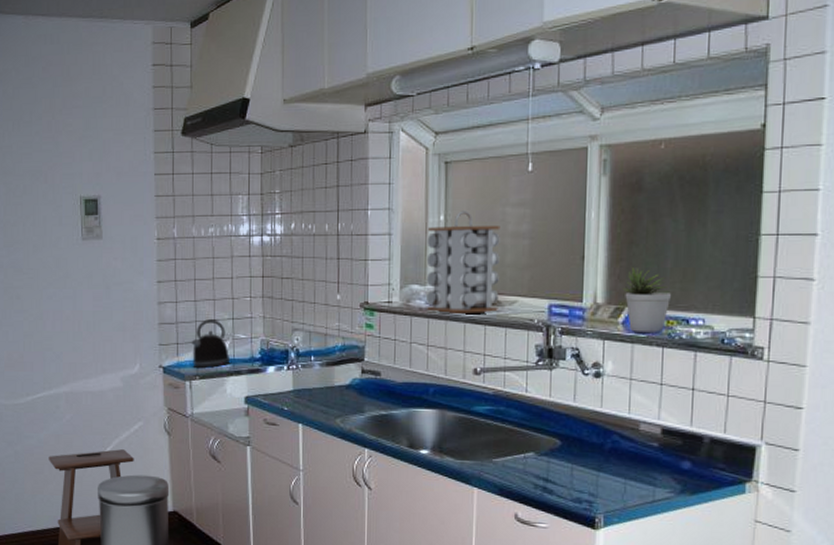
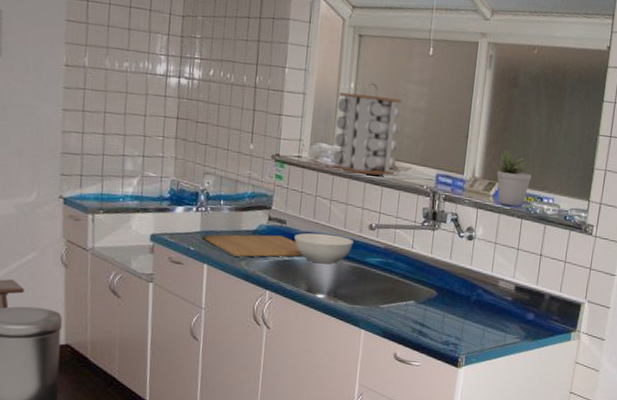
kettle: present [191,319,231,368] -> none [97,154,138,203]
chopping board: none [295,388,402,414] -> present [202,234,303,257]
bowl: none [390,383,457,416] -> present [294,232,353,264]

